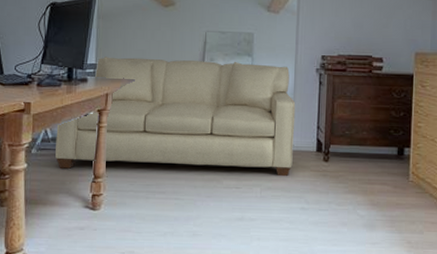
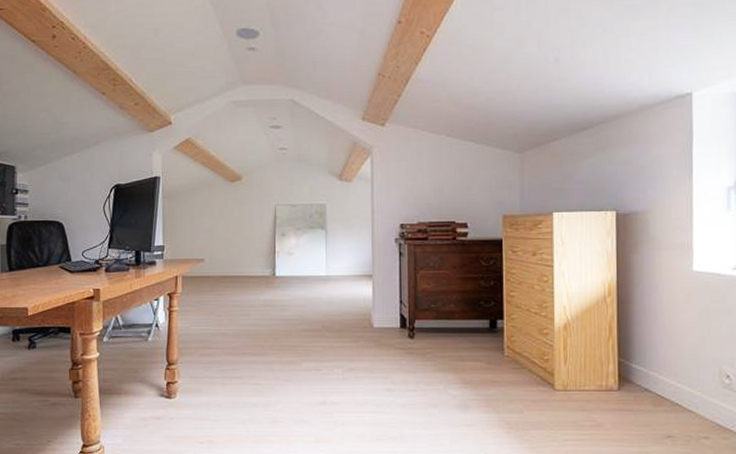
sofa: present [55,57,296,177] -> none [127,235,376,356]

